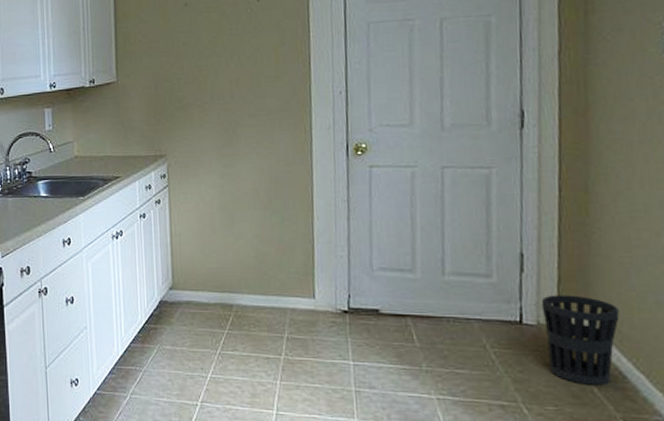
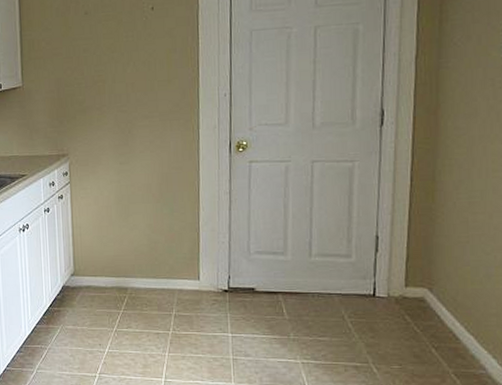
wastebasket: present [541,295,620,386] -> none [391,270,456,346]

